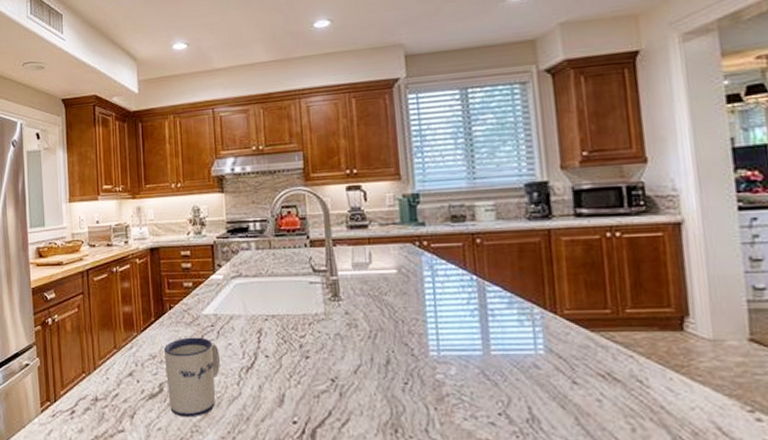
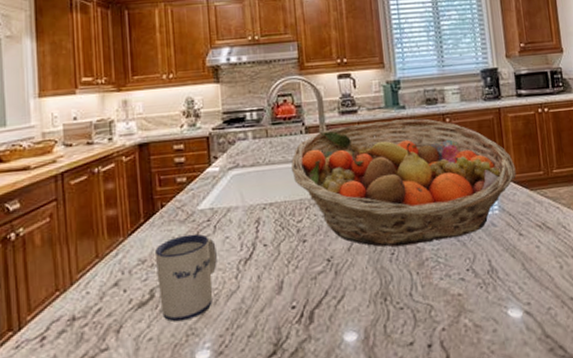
fruit basket: none [295,237,571,377] -> present [291,119,517,247]

